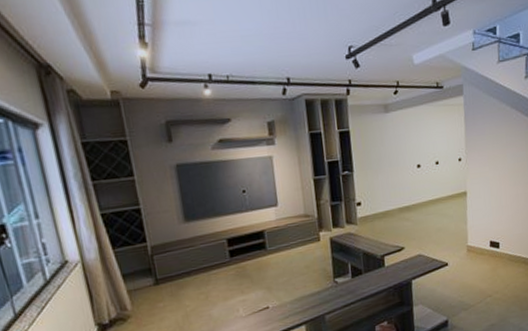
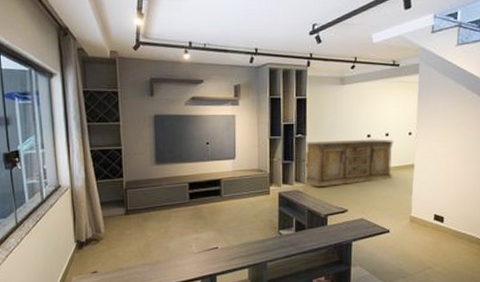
sideboard: none [352,168,446,227] -> present [303,139,394,187]

